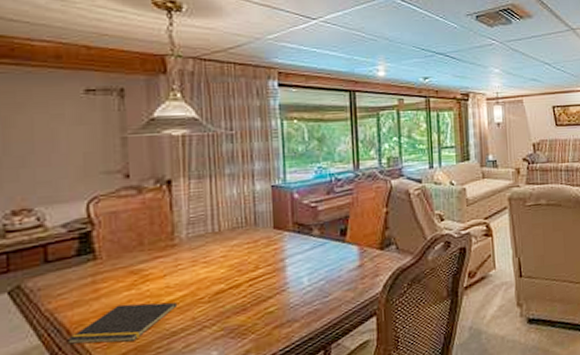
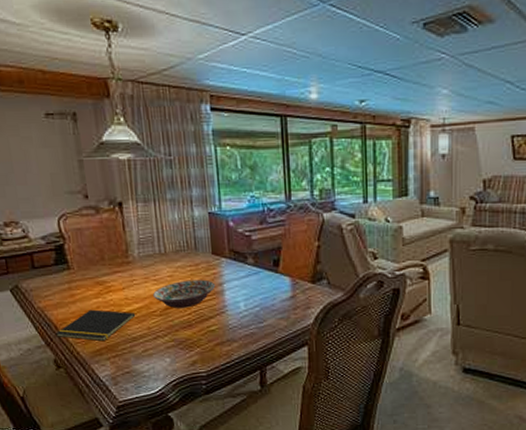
decorative bowl: none [202,256,277,292] -> present [153,279,216,308]

